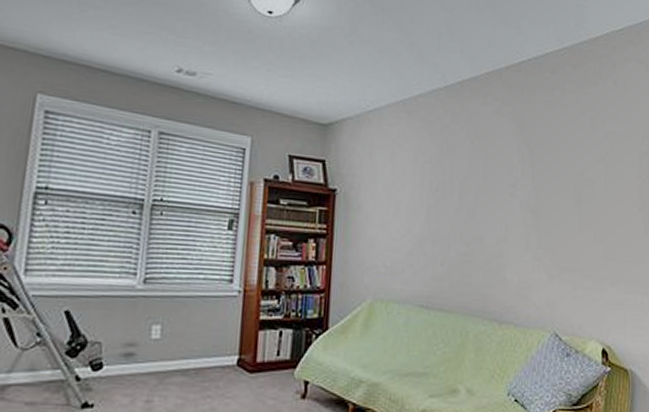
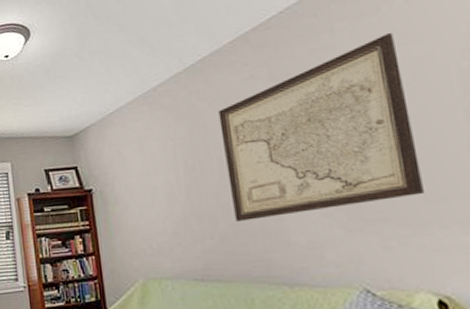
wall art: none [465,105,606,253] -> present [218,32,424,221]

